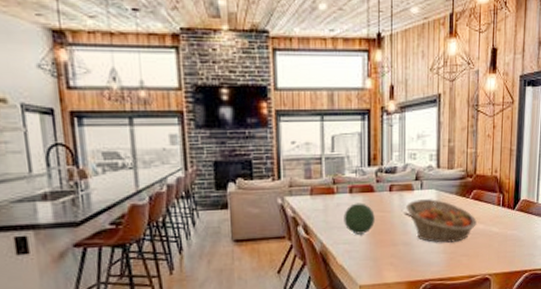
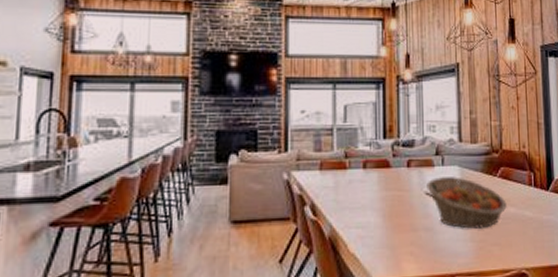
decorative orb: present [344,203,375,235] -> none [356,180,391,217]

